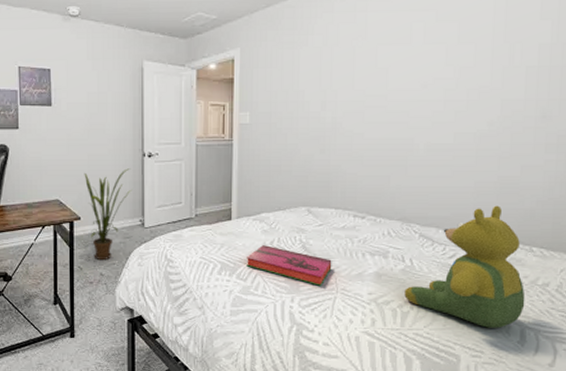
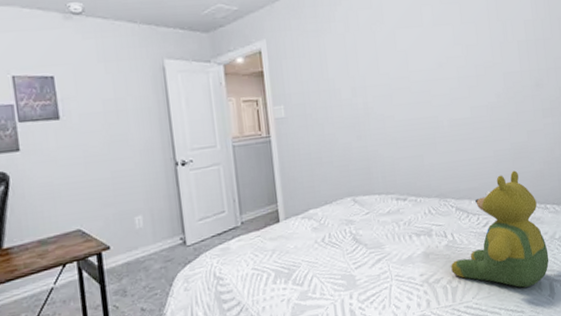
house plant: present [84,168,133,260] -> none [108,181,168,293]
hardback book: present [247,245,332,286] -> none [300,243,384,277]

